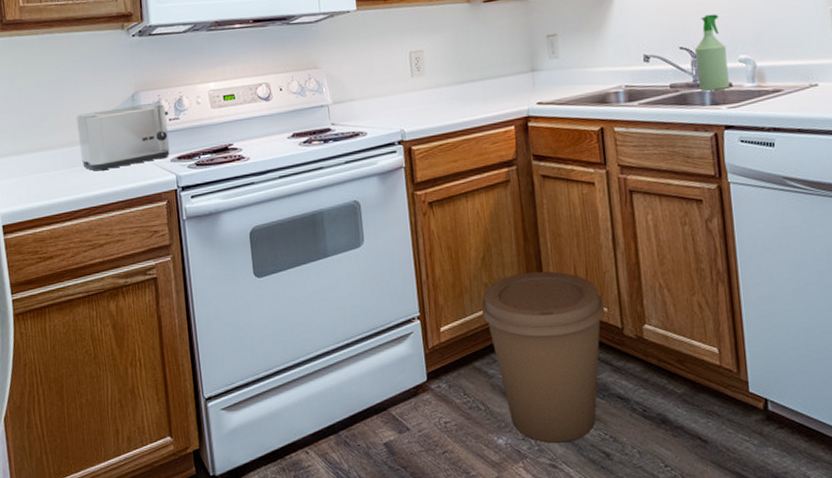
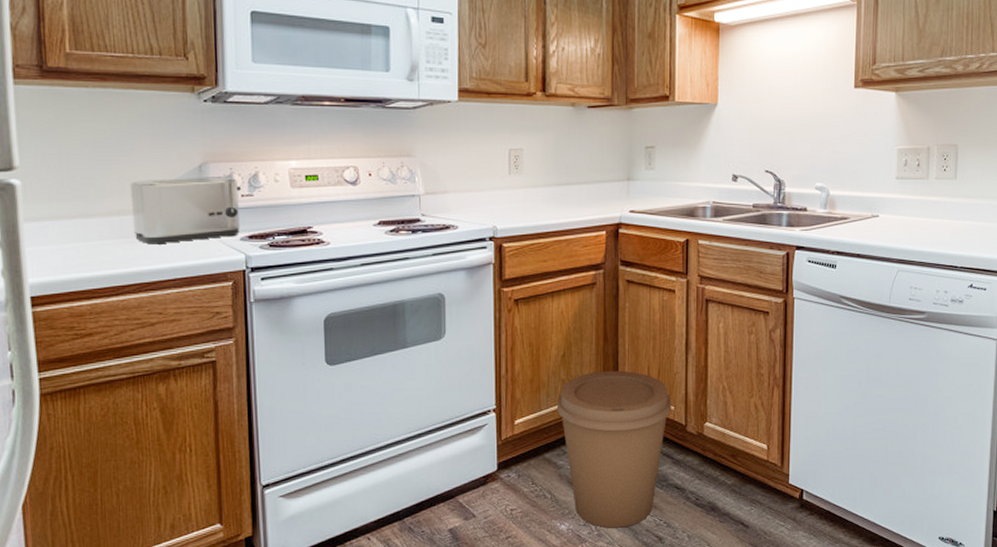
spray bottle: present [694,14,729,91] -> none [778,142,806,213]

